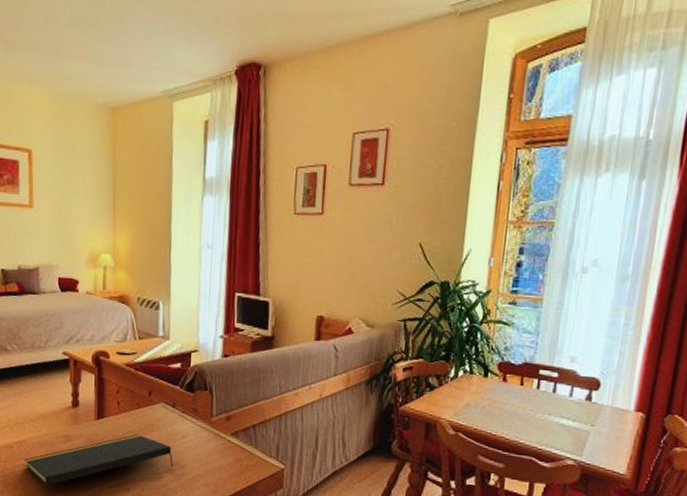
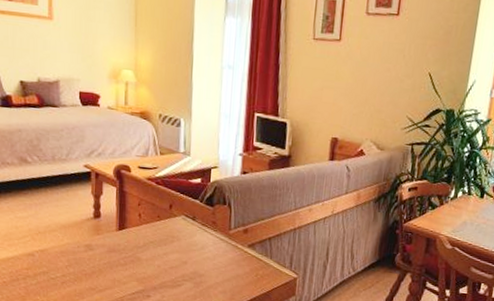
notepad: present [25,434,174,486] -> none [47,244,193,292]

